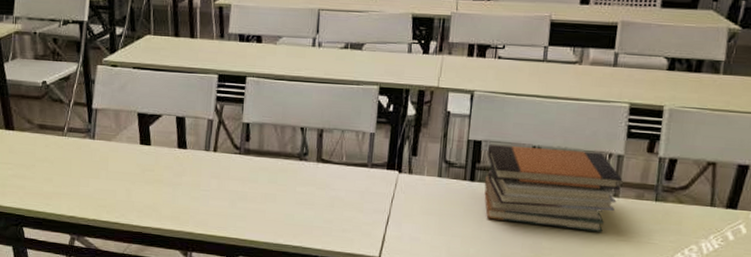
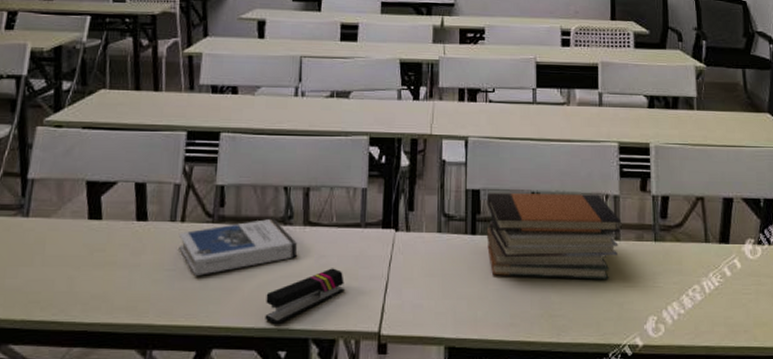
hardback book: none [211,153,311,197] -> present [178,218,298,276]
stapler: none [282,200,351,243] -> present [265,268,344,325]

